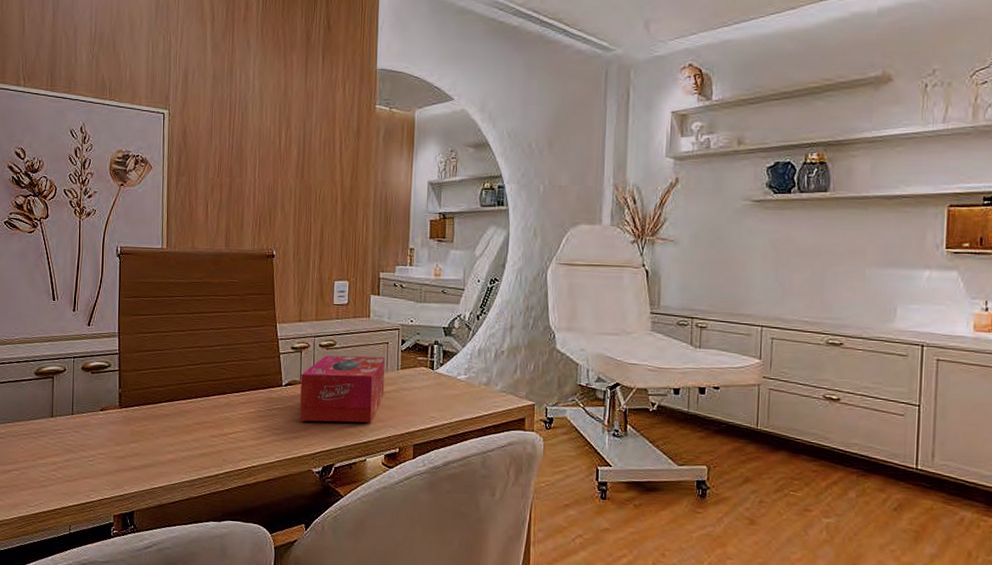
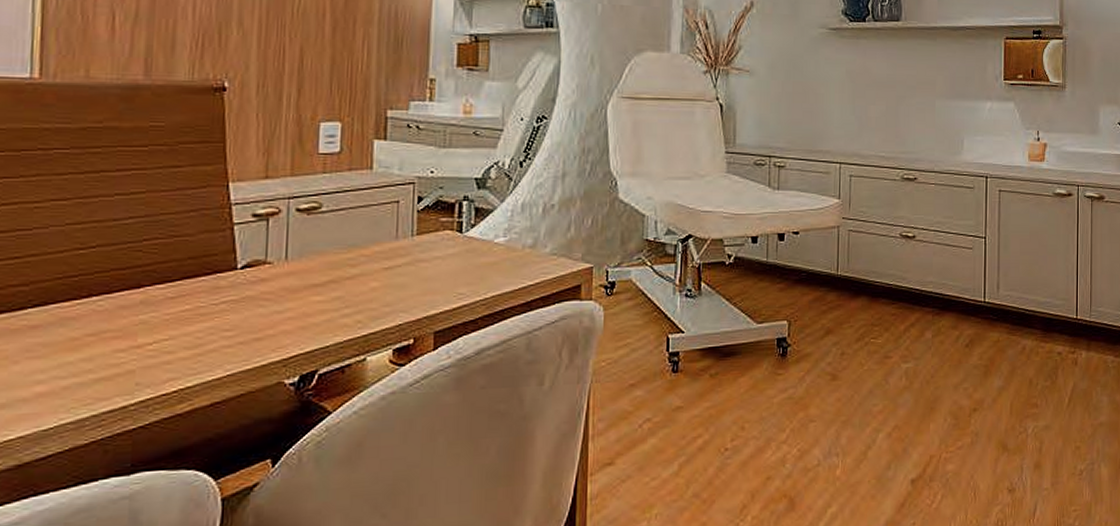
tissue box: present [300,355,386,423] -> none [264,220,395,315]

